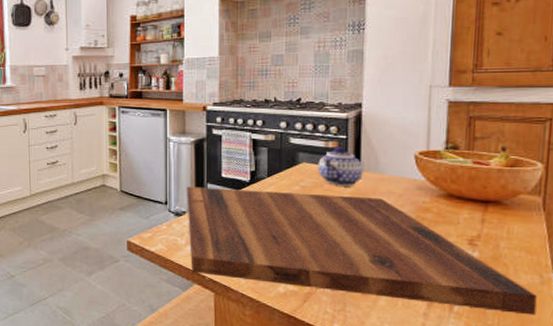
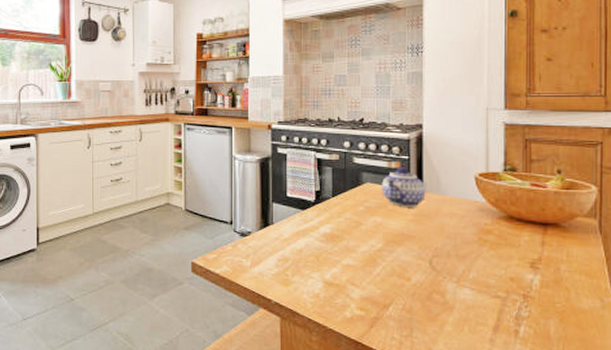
cutting board: present [187,187,537,315] -> none [252,206,599,341]

